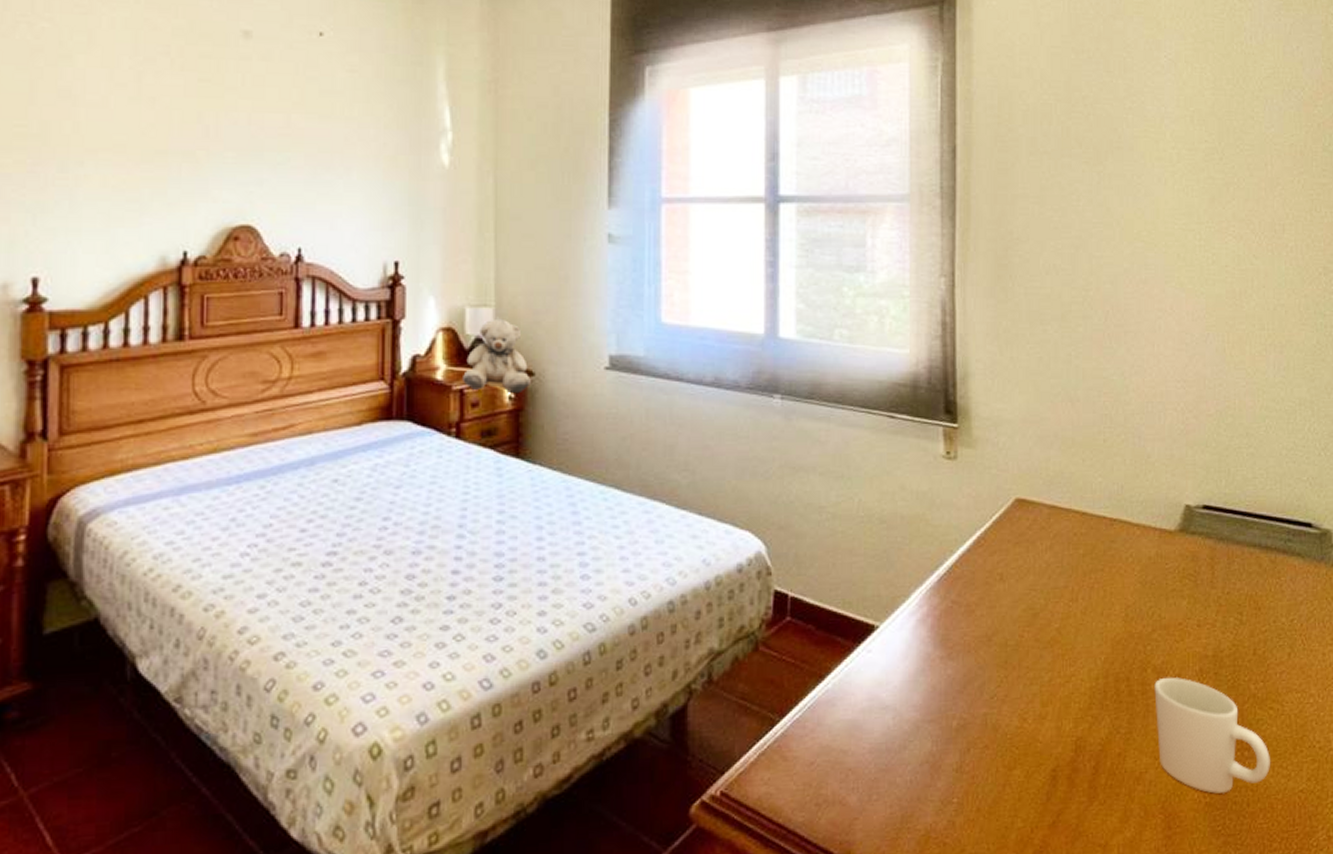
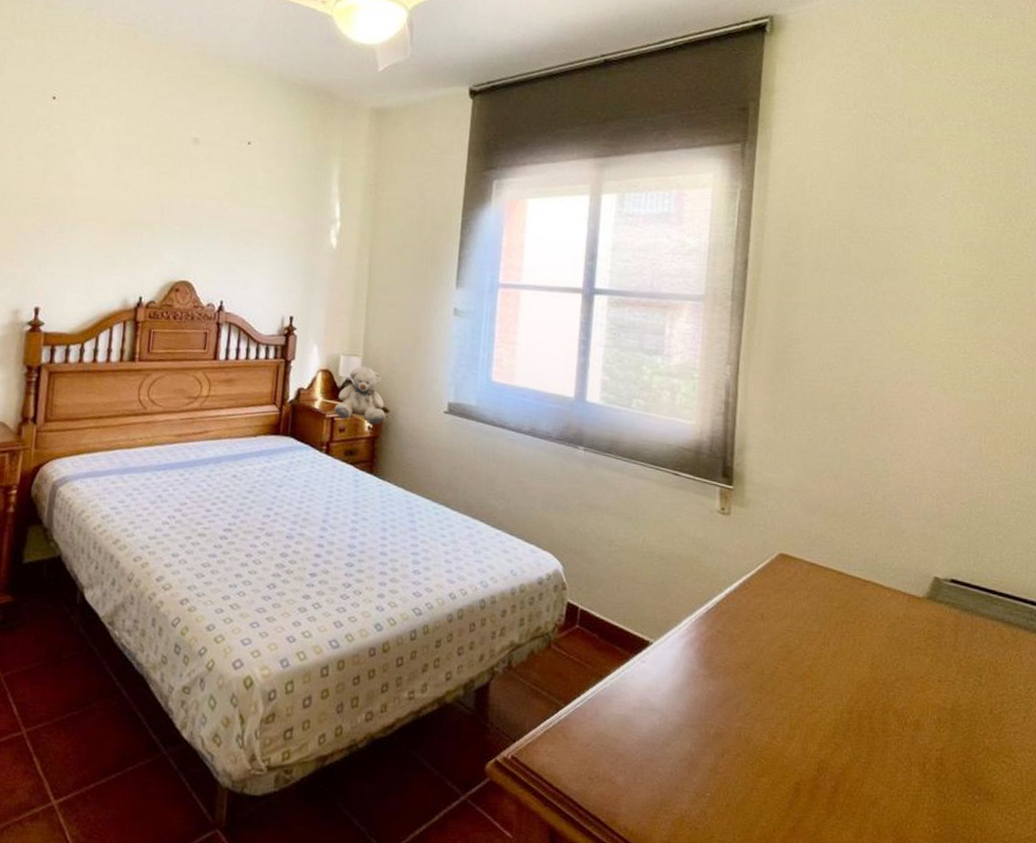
mug: present [1154,677,1270,794] -> none [894,720,1000,829]

